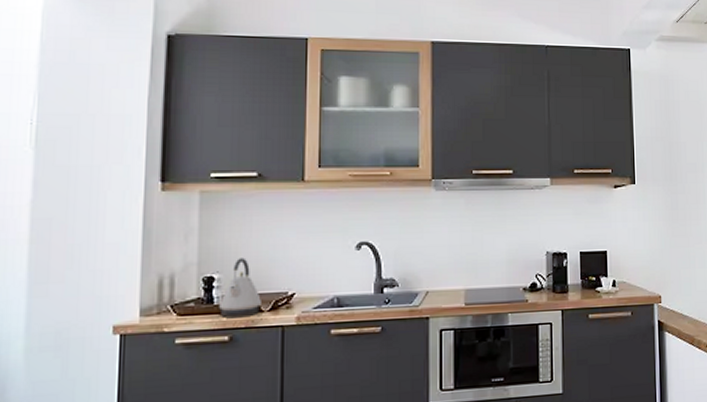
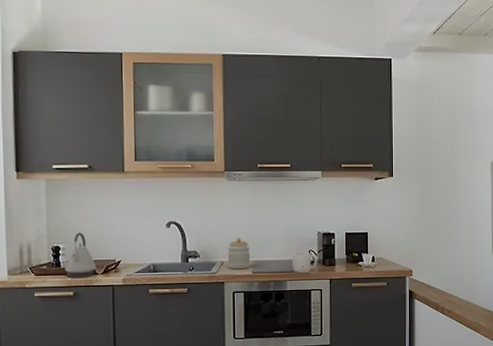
jar: none [433,261,463,301] -> present [227,238,251,270]
mug: none [514,277,546,304] -> present [292,253,317,274]

